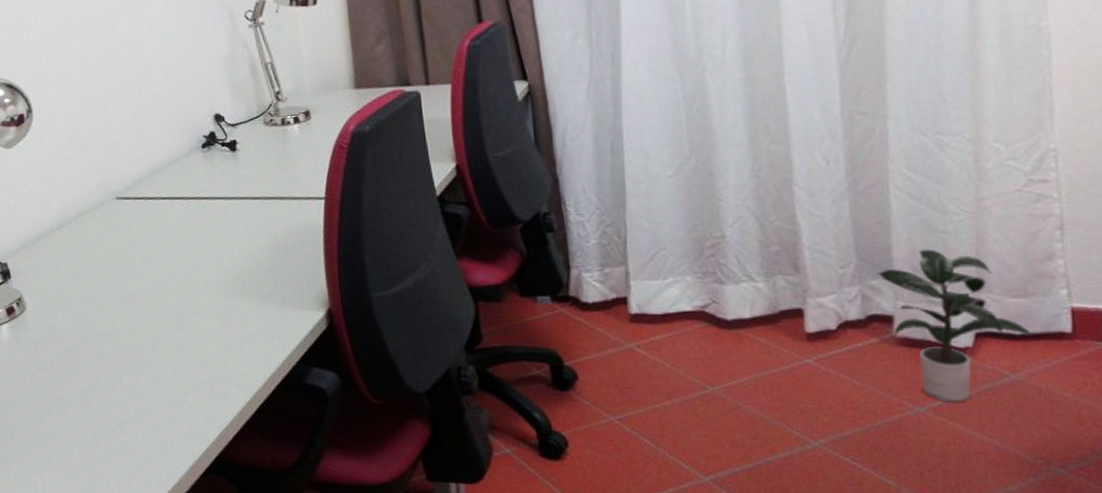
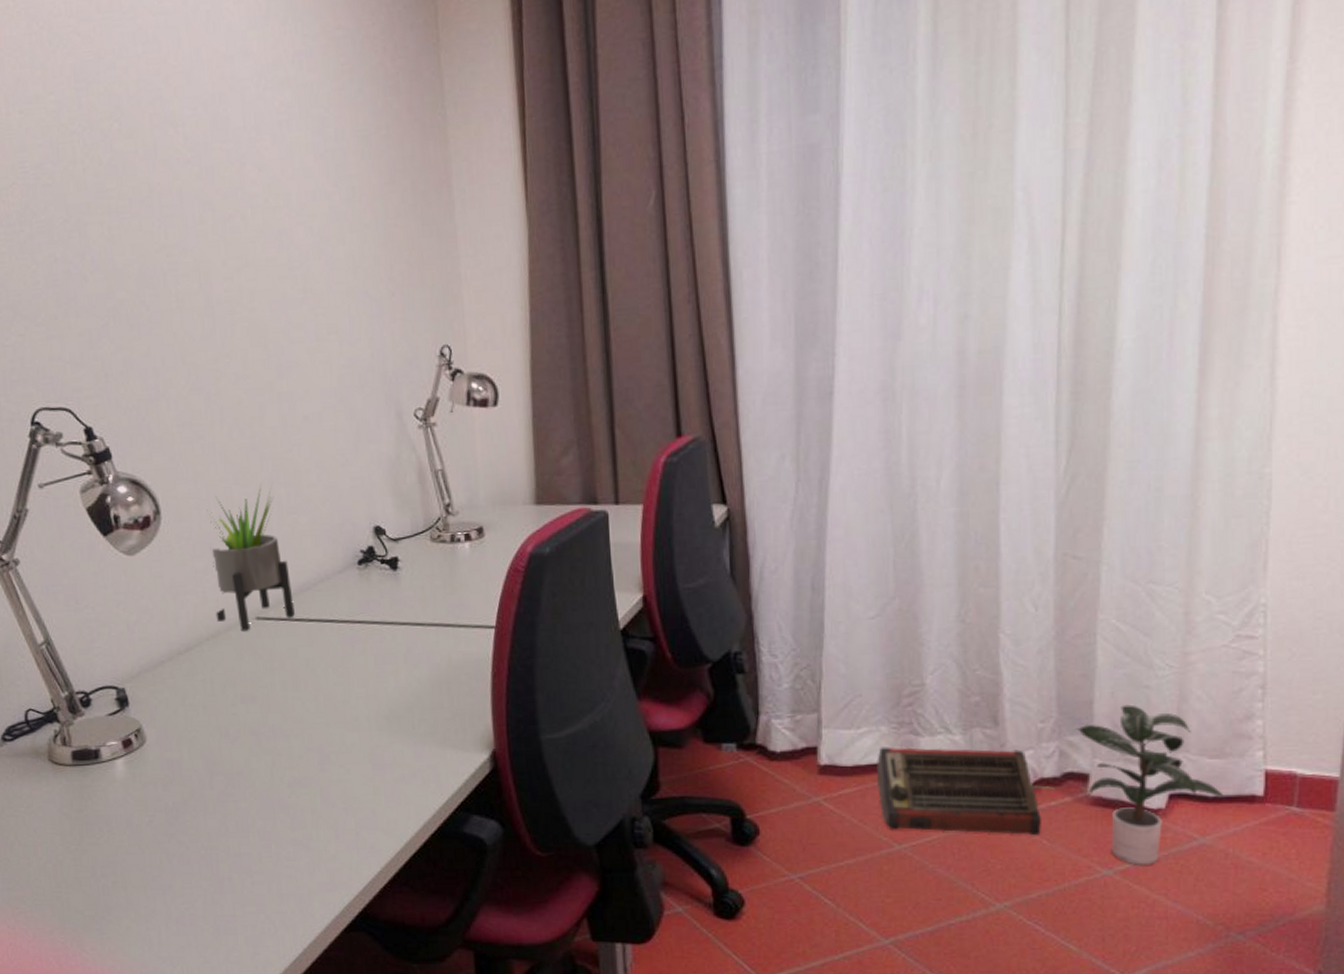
potted plant: none [71,82,149,210] -> present [207,483,295,631]
space heater: none [684,294,860,376] -> present [877,747,1055,836]

